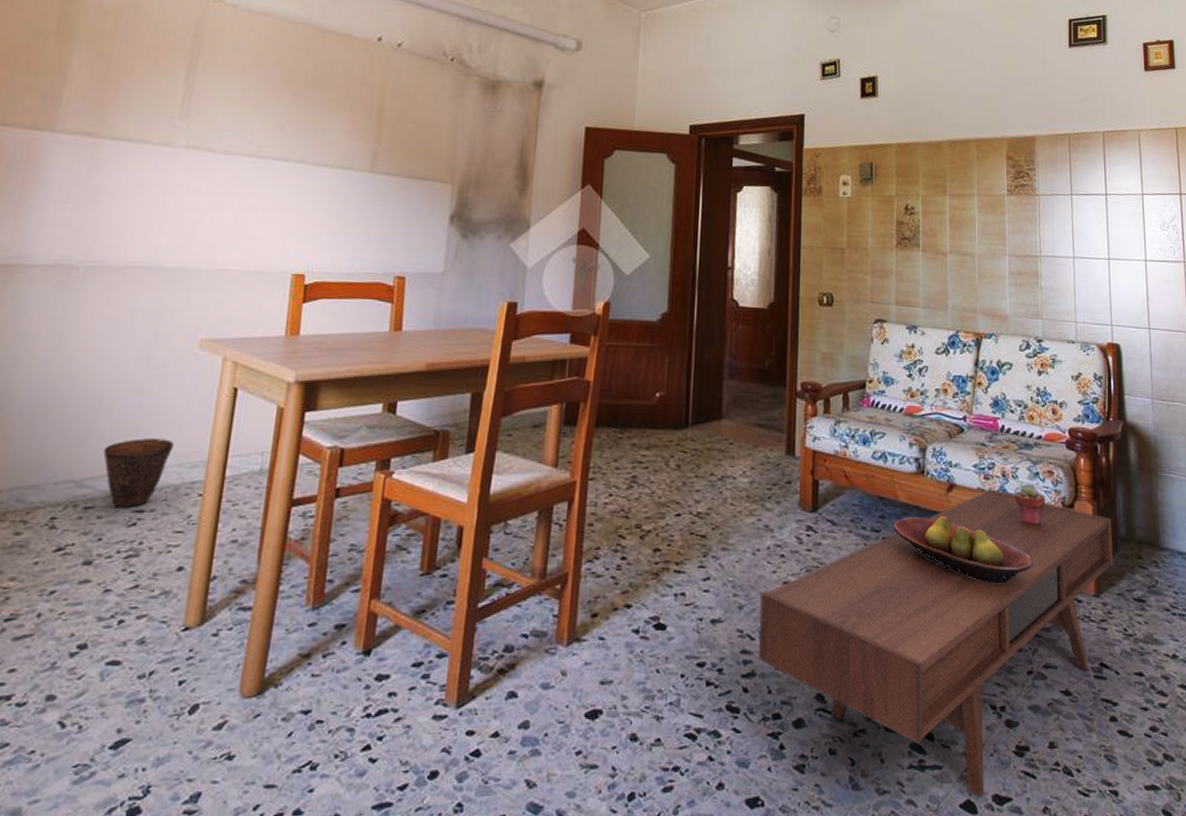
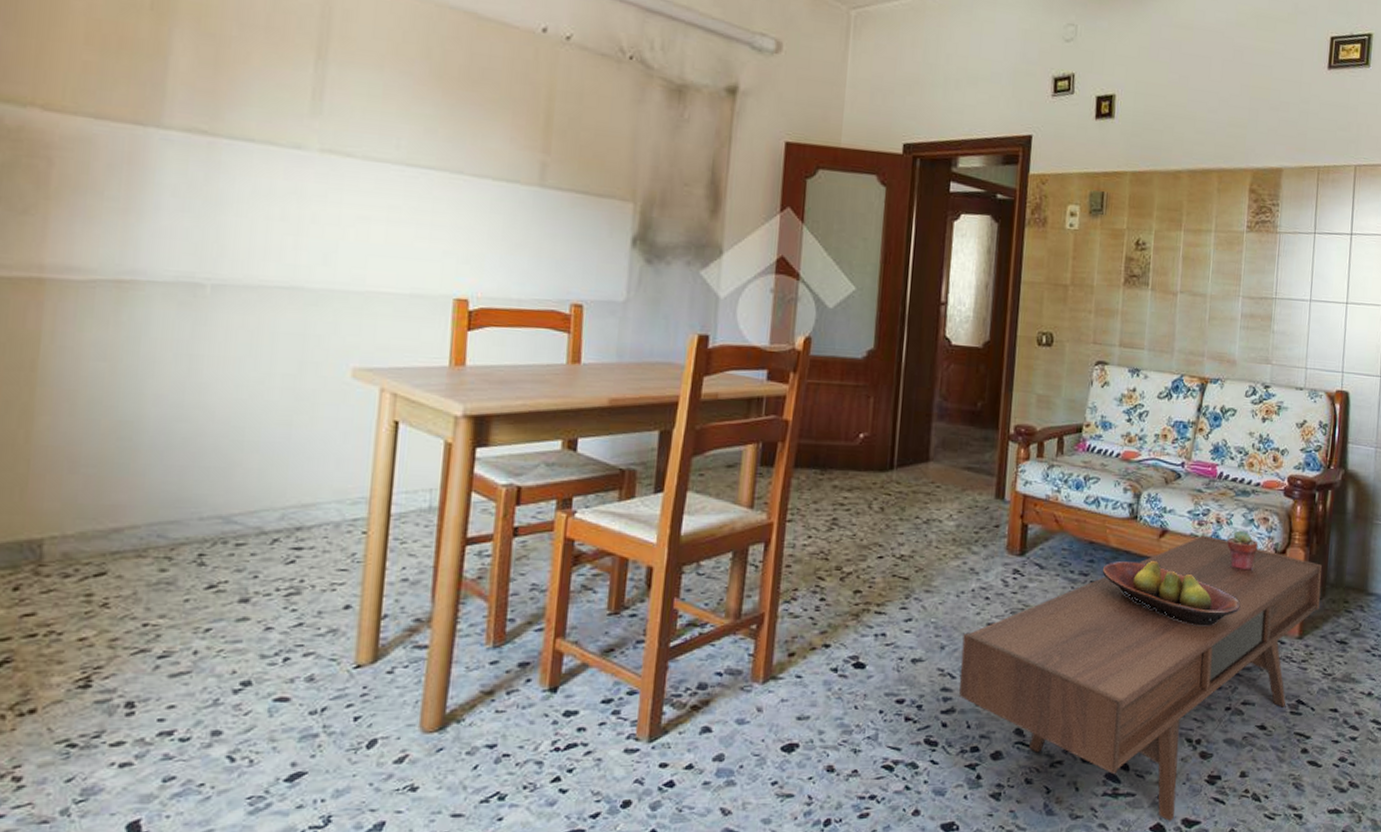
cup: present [103,438,175,507] -> none [252,473,332,544]

